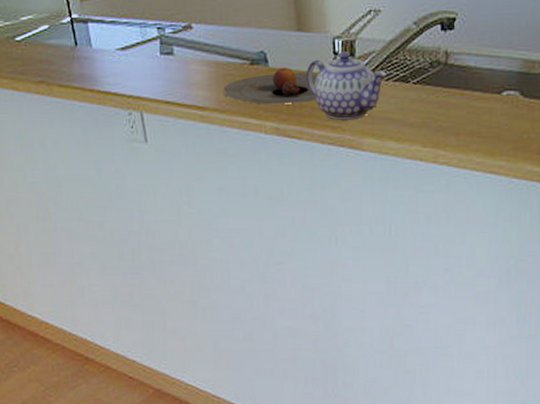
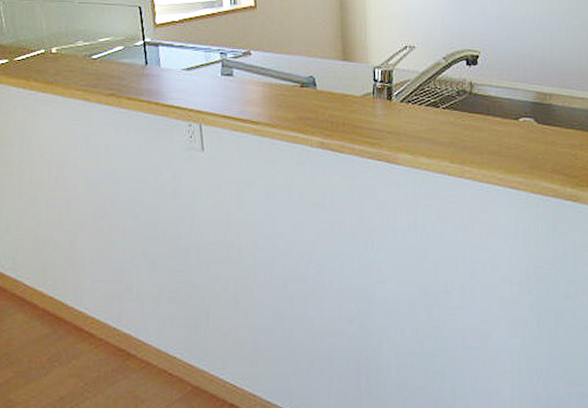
plate: present [222,67,318,105] -> none [274,90,360,122]
teapot: present [305,52,387,120] -> none [349,79,420,138]

